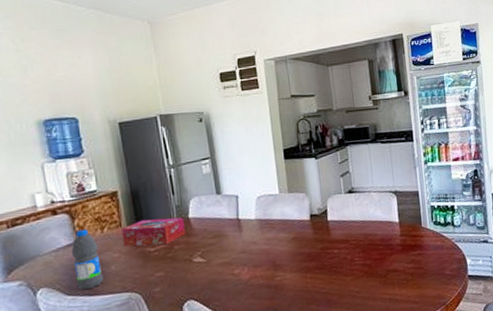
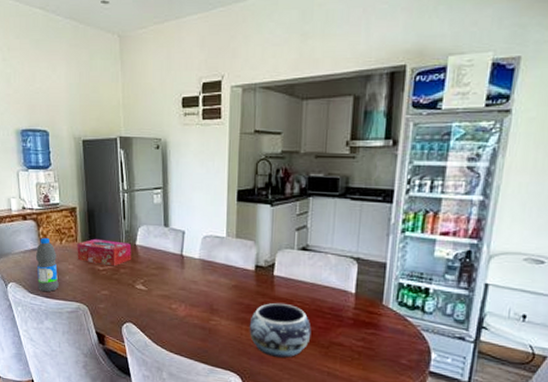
decorative bowl: none [313,244,370,298] -> present [249,302,312,358]

